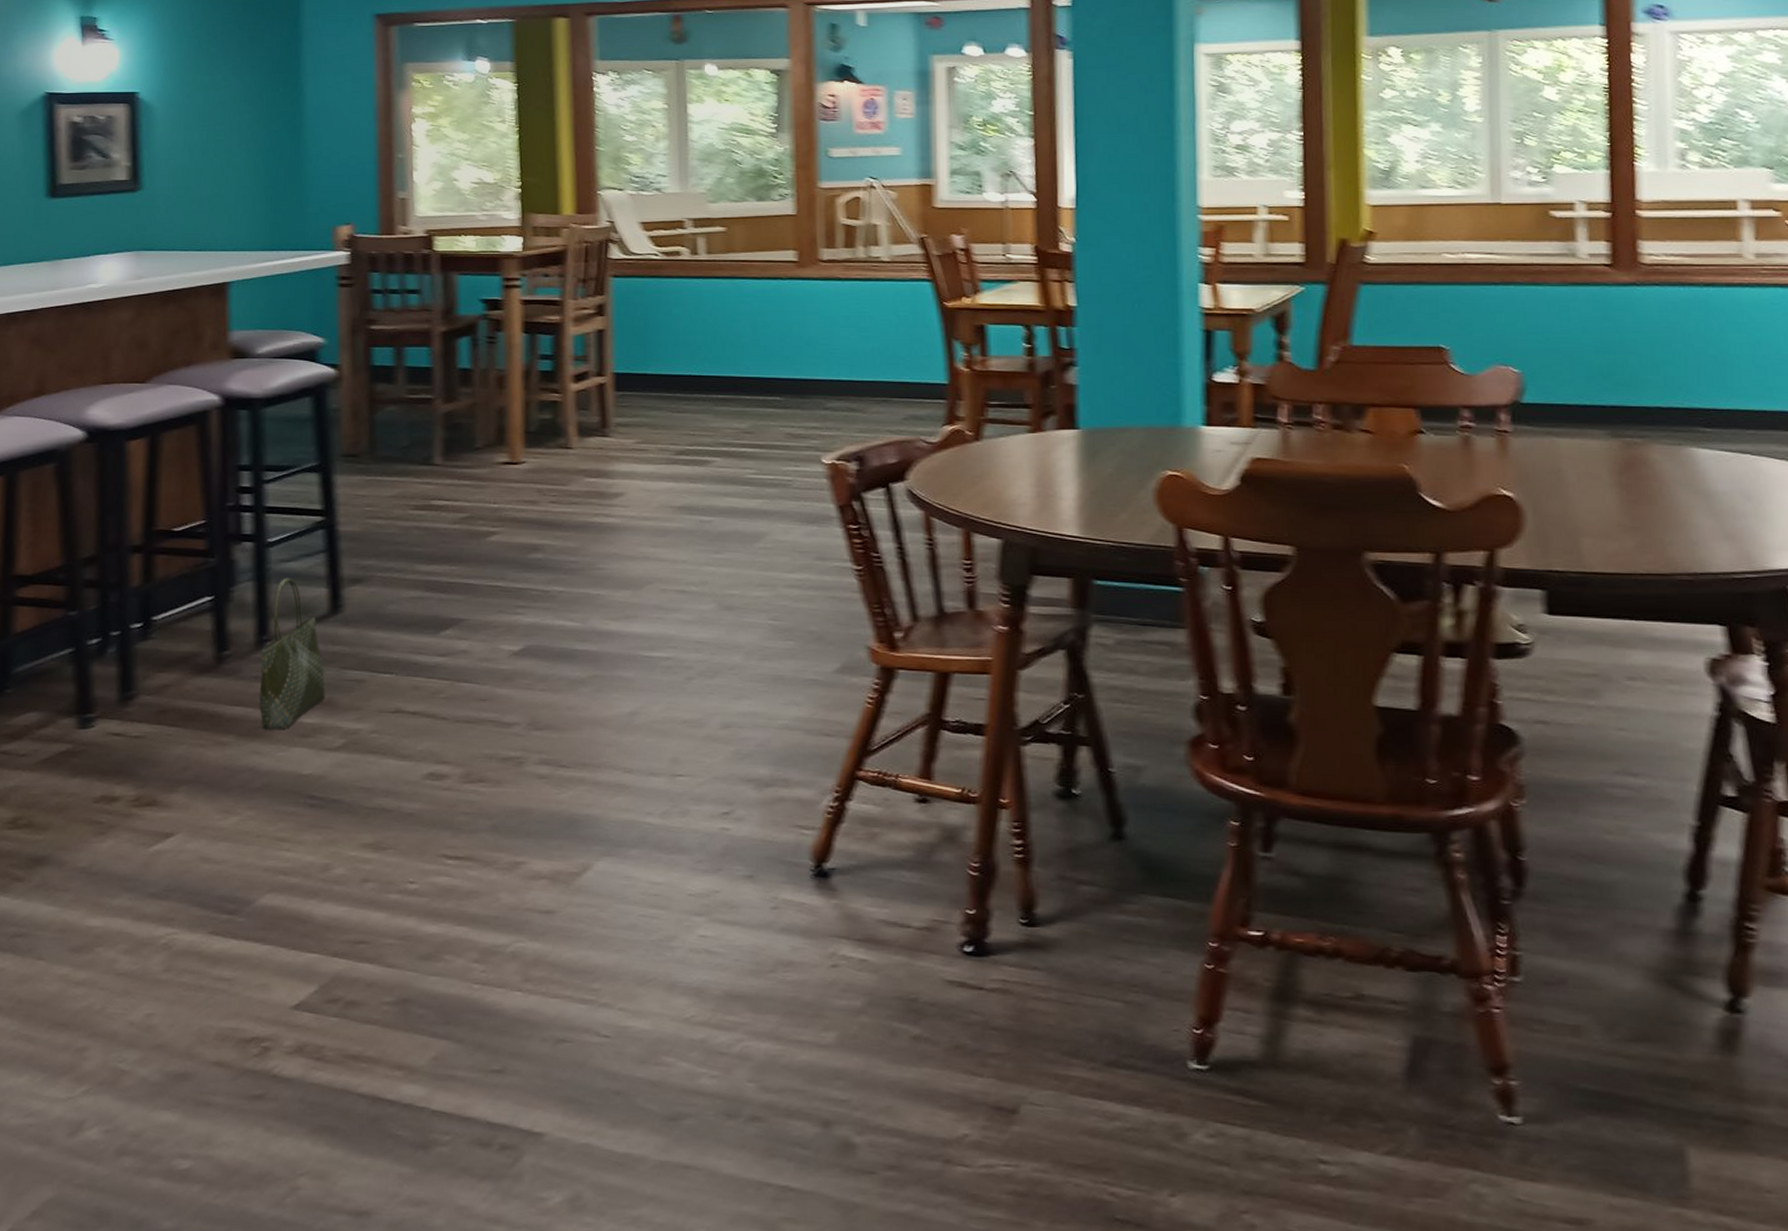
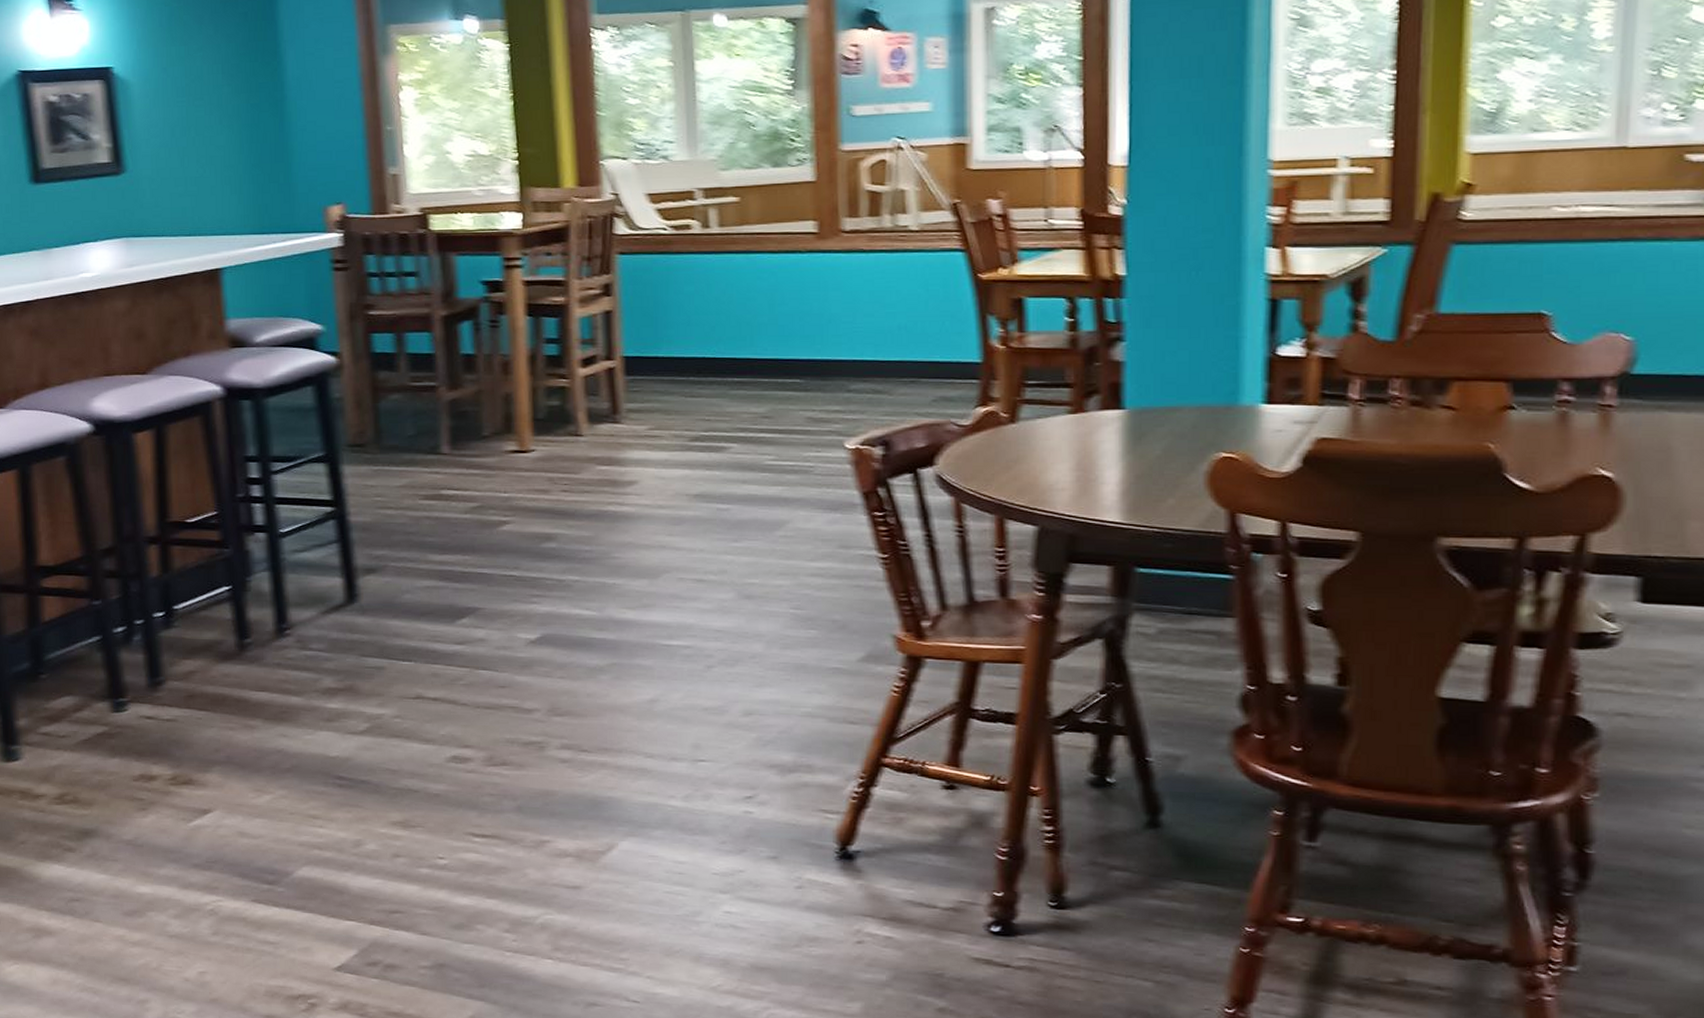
shopping bag: present [259,578,326,729] -> none [281,568,347,714]

